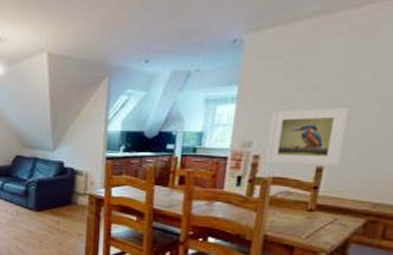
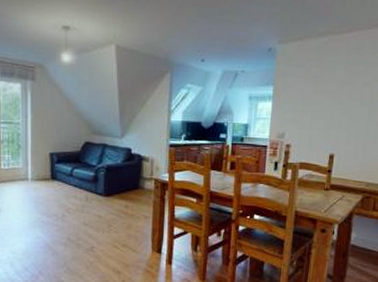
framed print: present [265,106,350,167] -> none [294,107,350,154]

